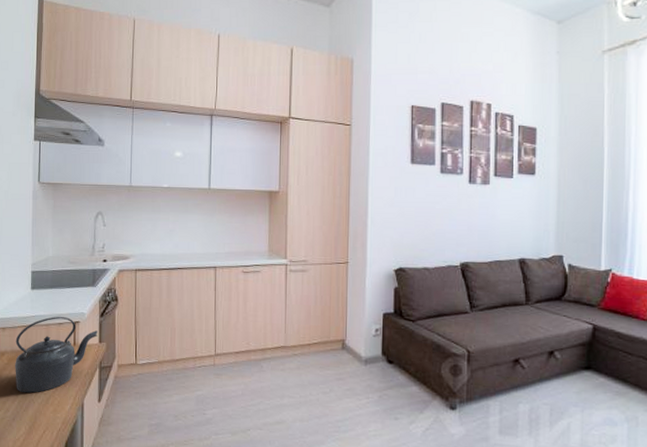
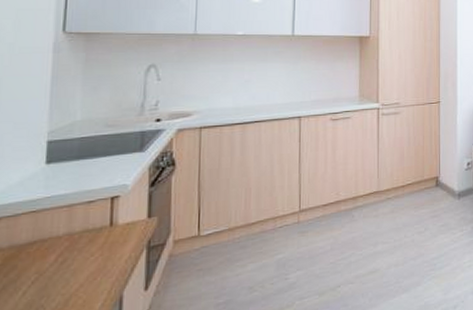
kettle: present [15,316,98,393] -> none [14,192,146,299]

